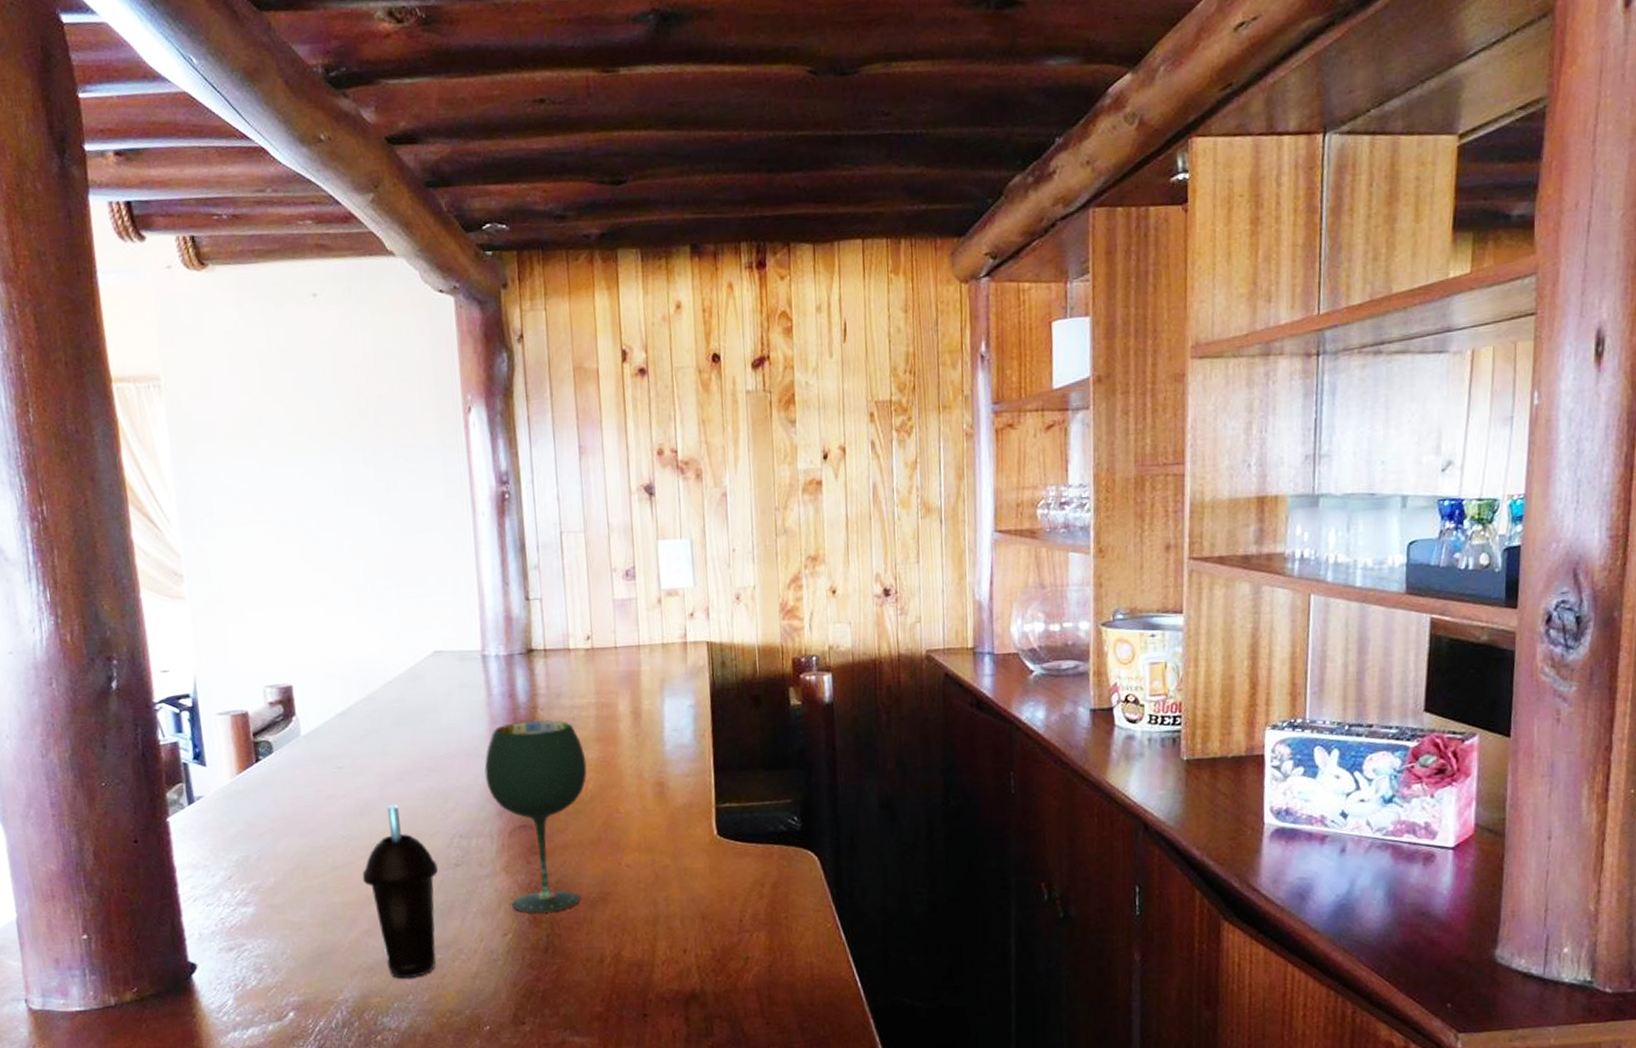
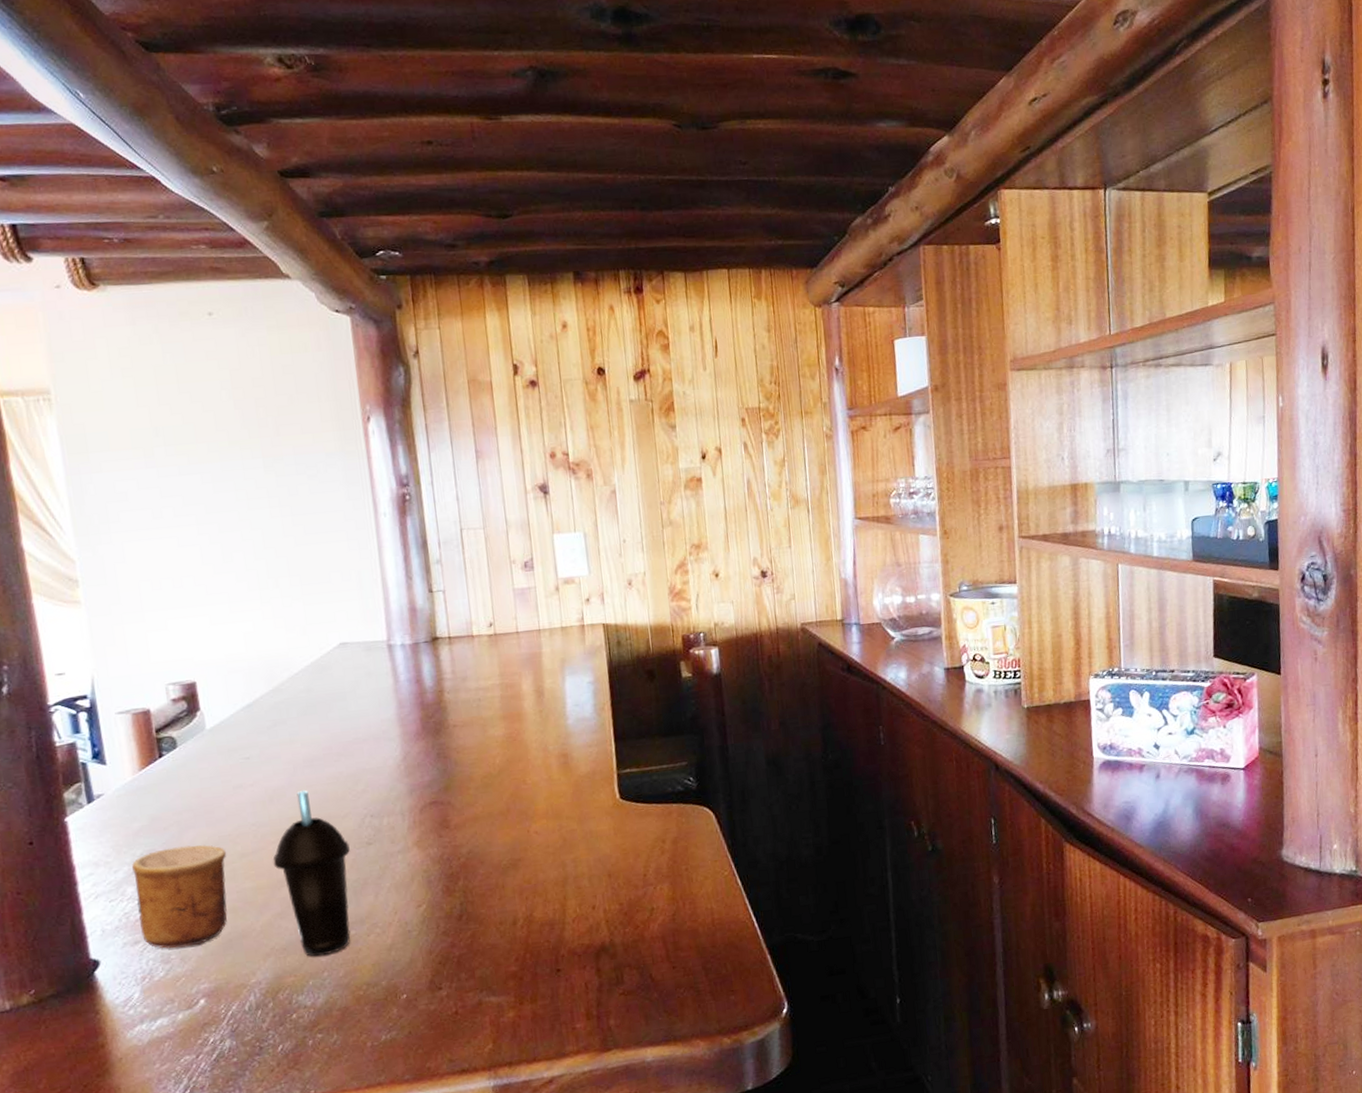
cup: none [228,854,318,958] -> present [132,845,227,949]
wine glass: present [484,720,587,913] -> none [393,702,494,884]

